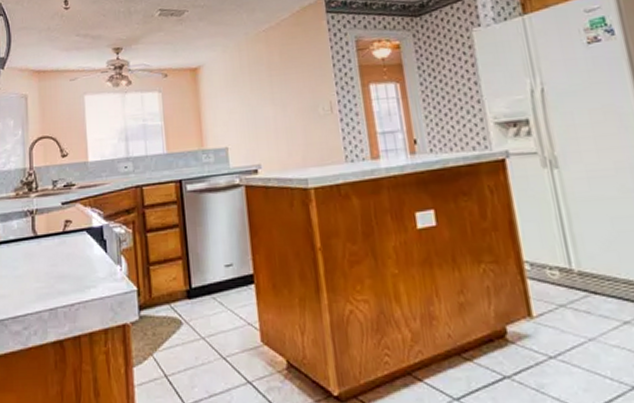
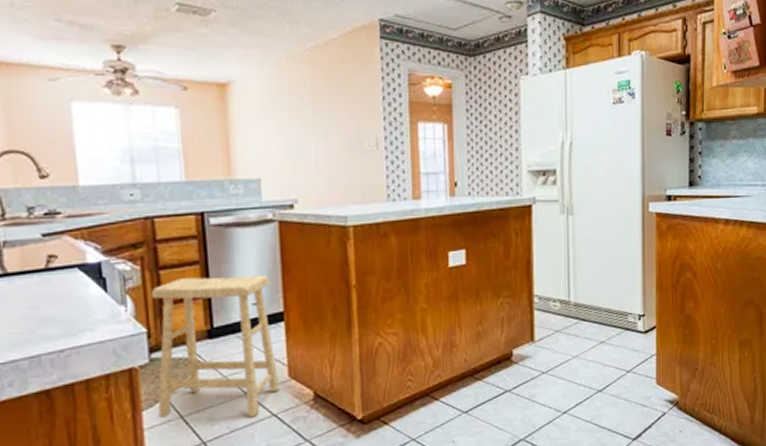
stool: none [140,237,254,383] -> present [150,275,280,418]

